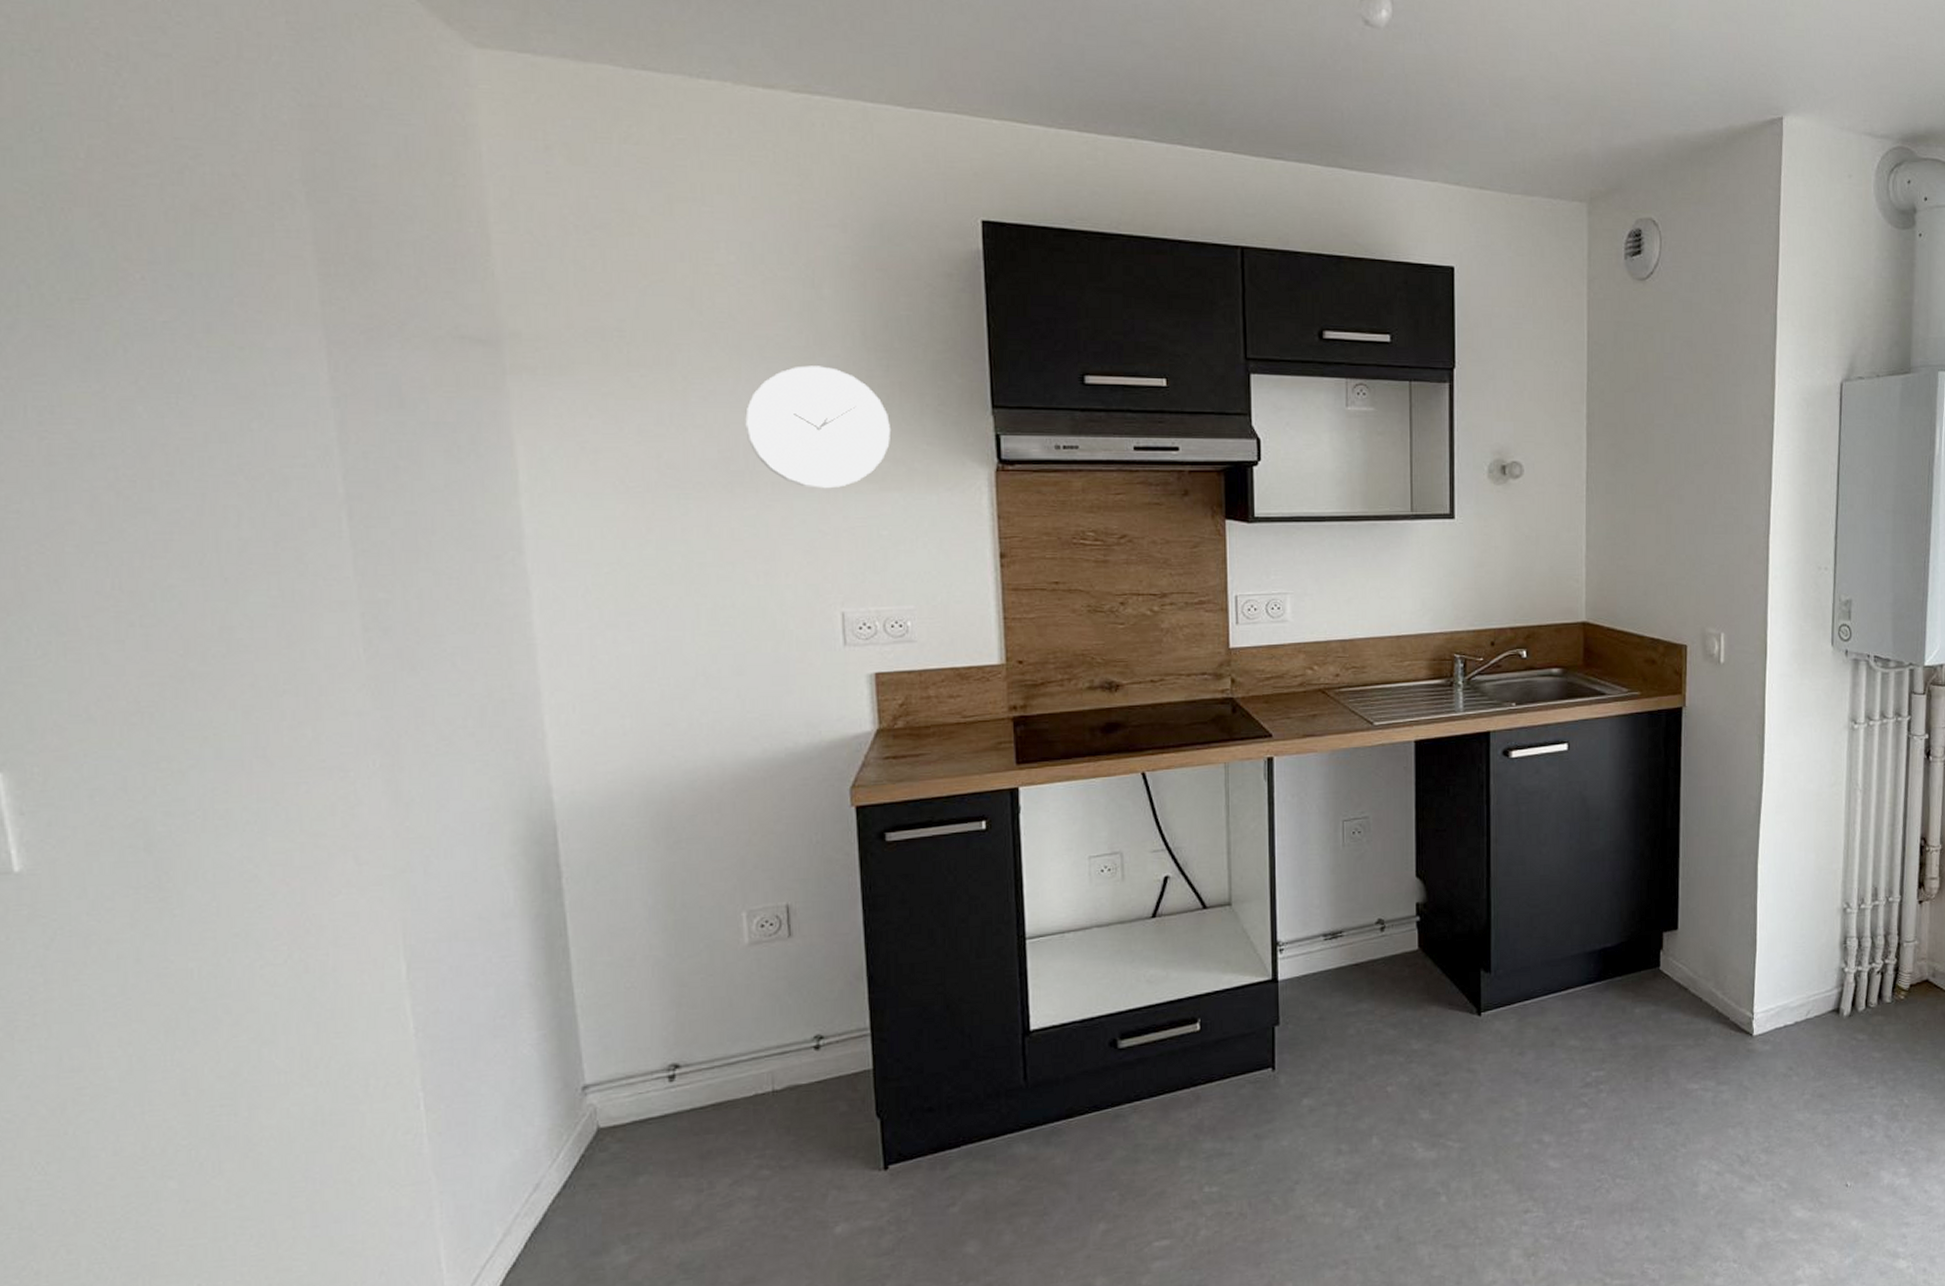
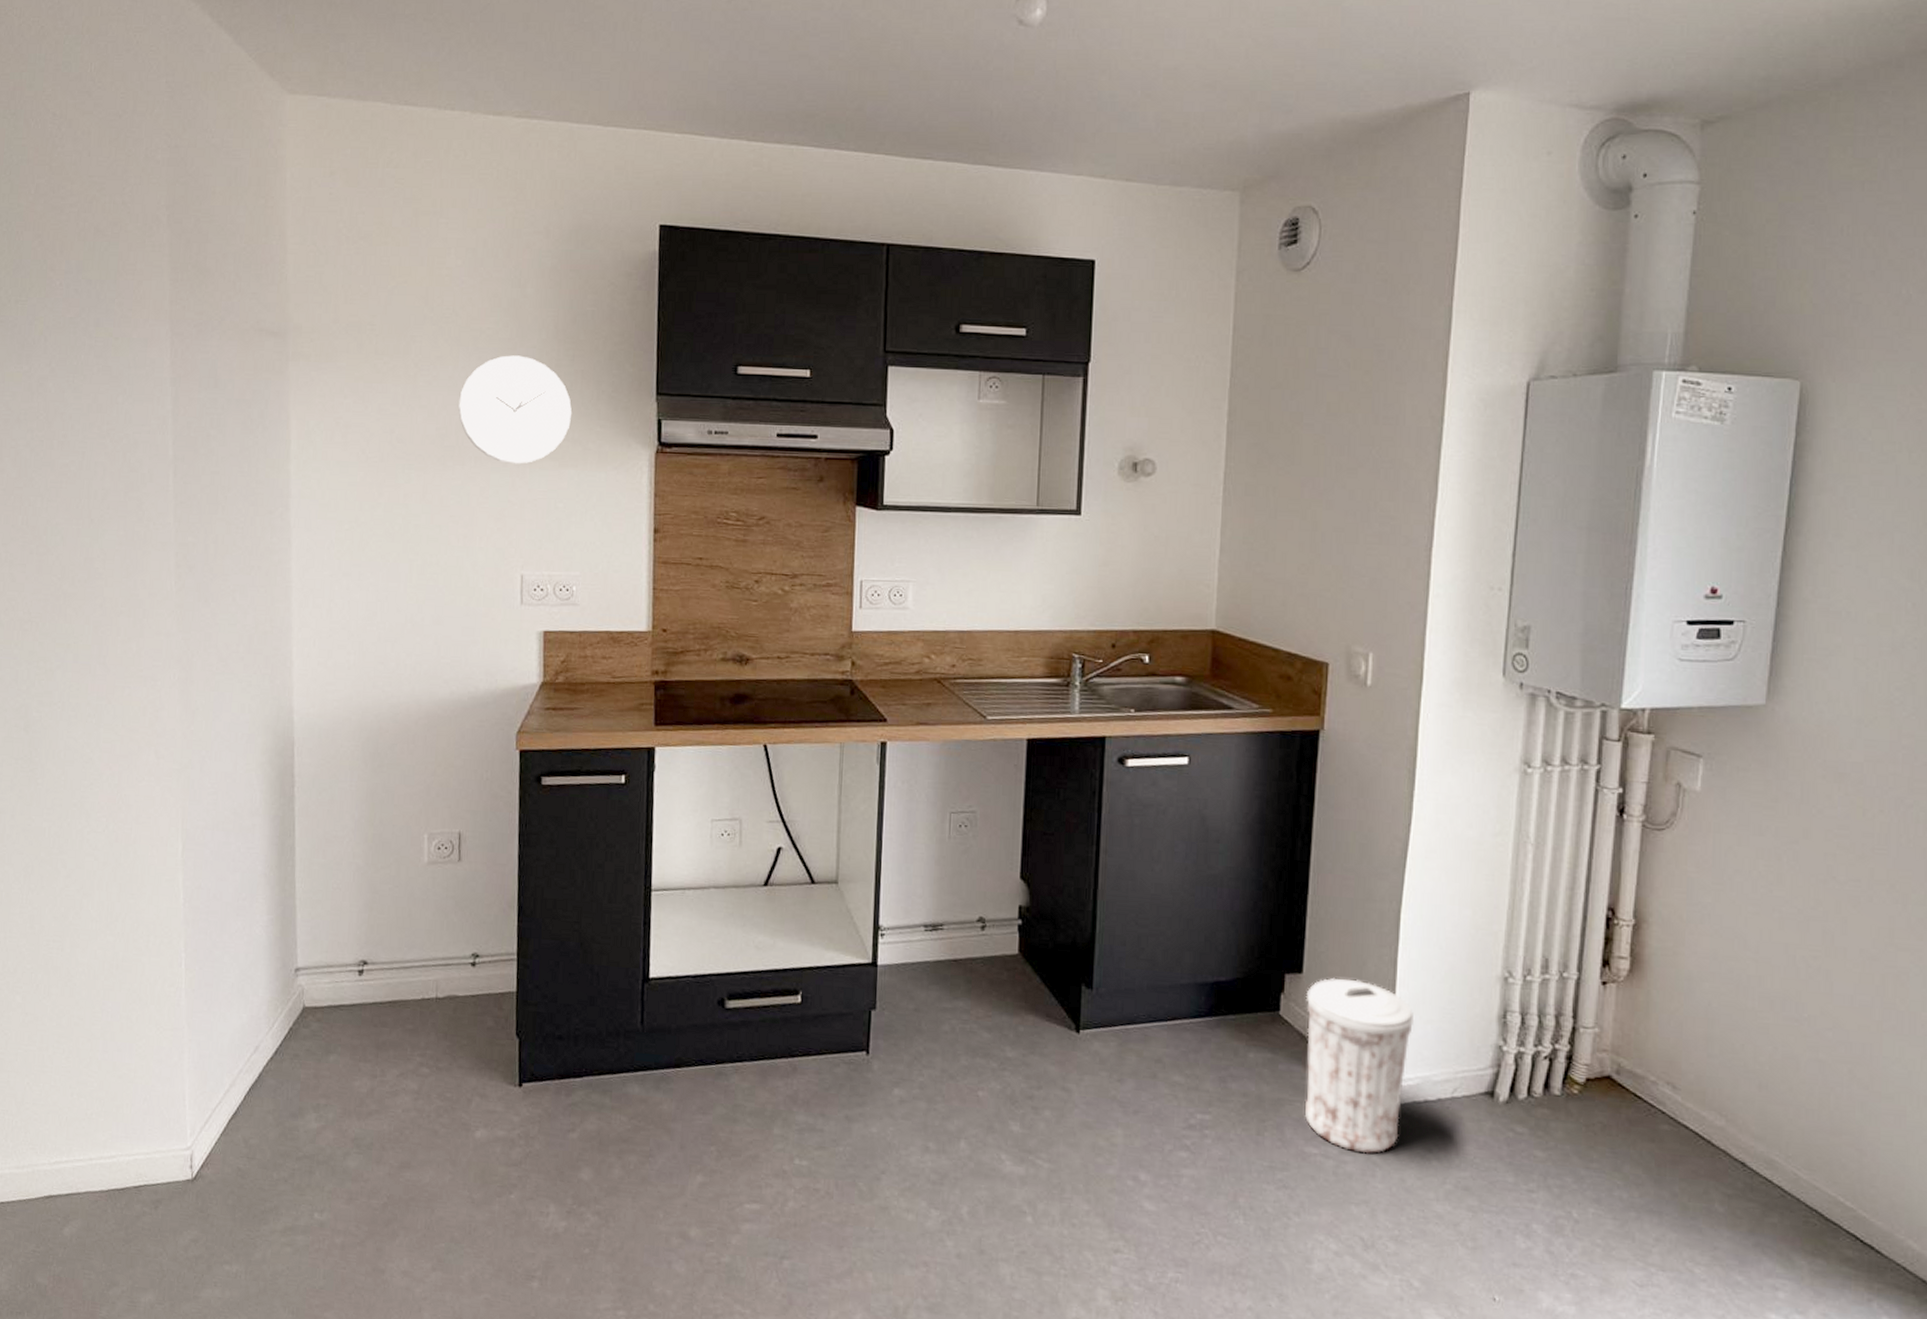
trash can: none [1681,928,1772,1081] -> present [1305,977,1414,1154]

